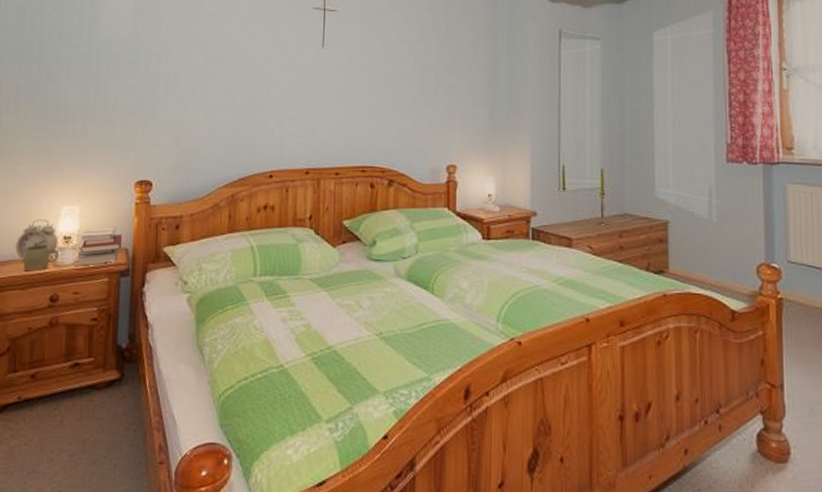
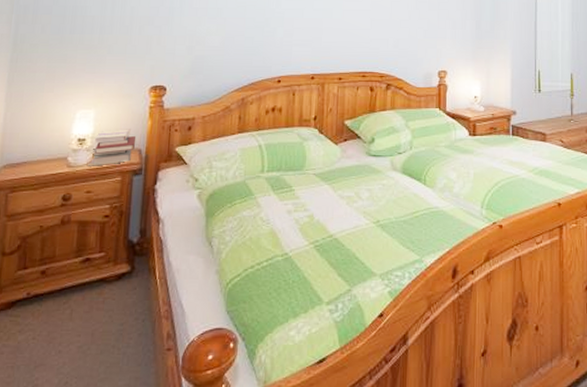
alarm clock: present [15,219,58,262] -> none [29,123,72,163]
mug: present [23,245,59,272] -> none [36,147,73,172]

